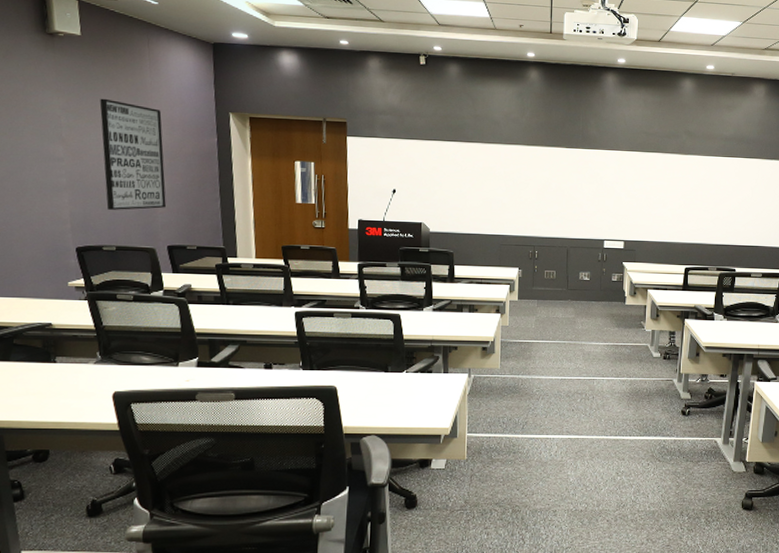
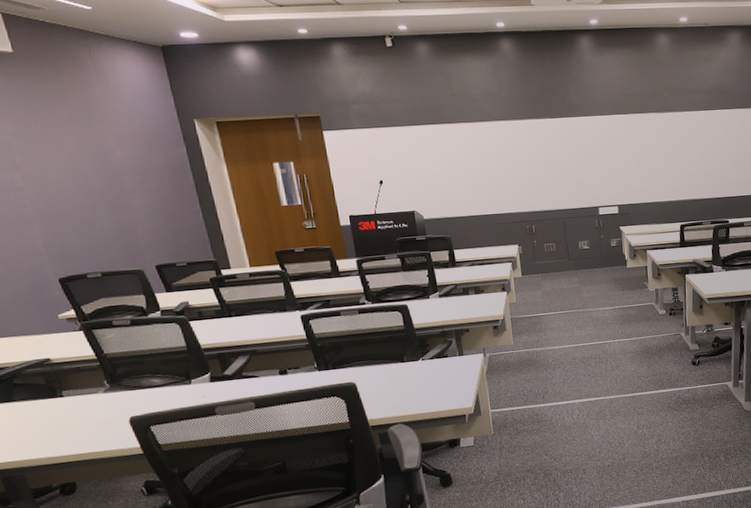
wall art: present [99,98,166,210] -> none [49,118,145,236]

